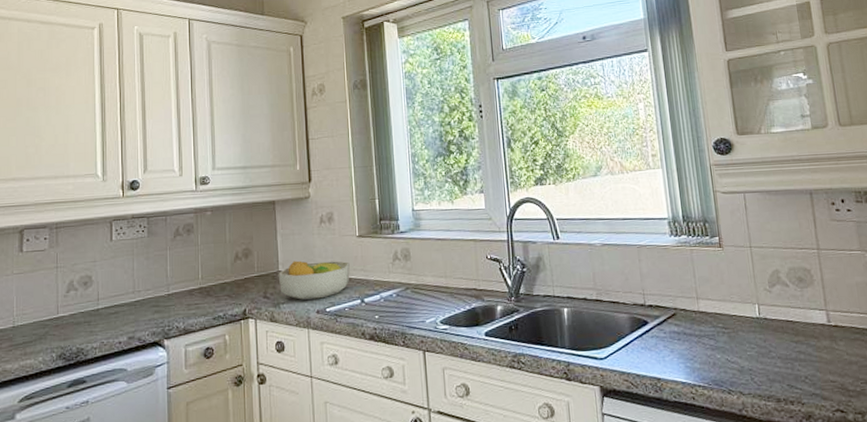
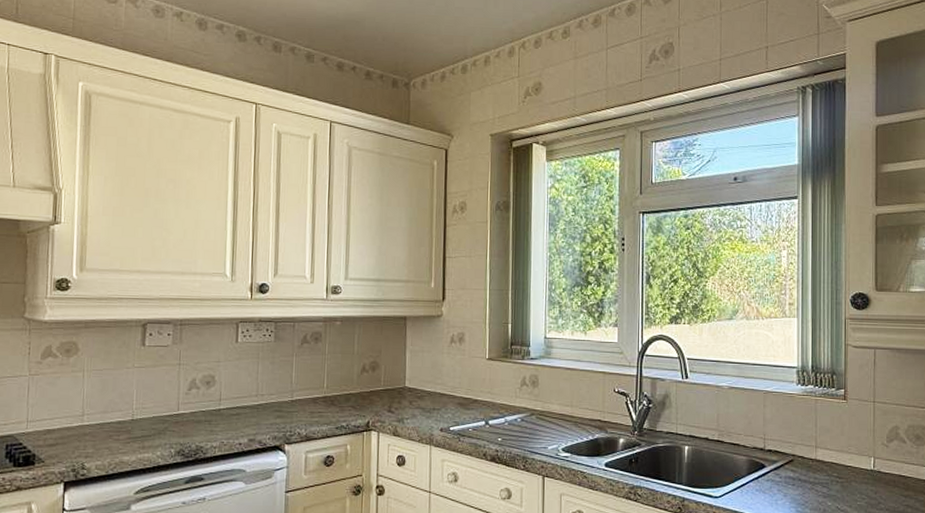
fruit bowl: present [278,260,350,300] -> none [404,378,477,417]

